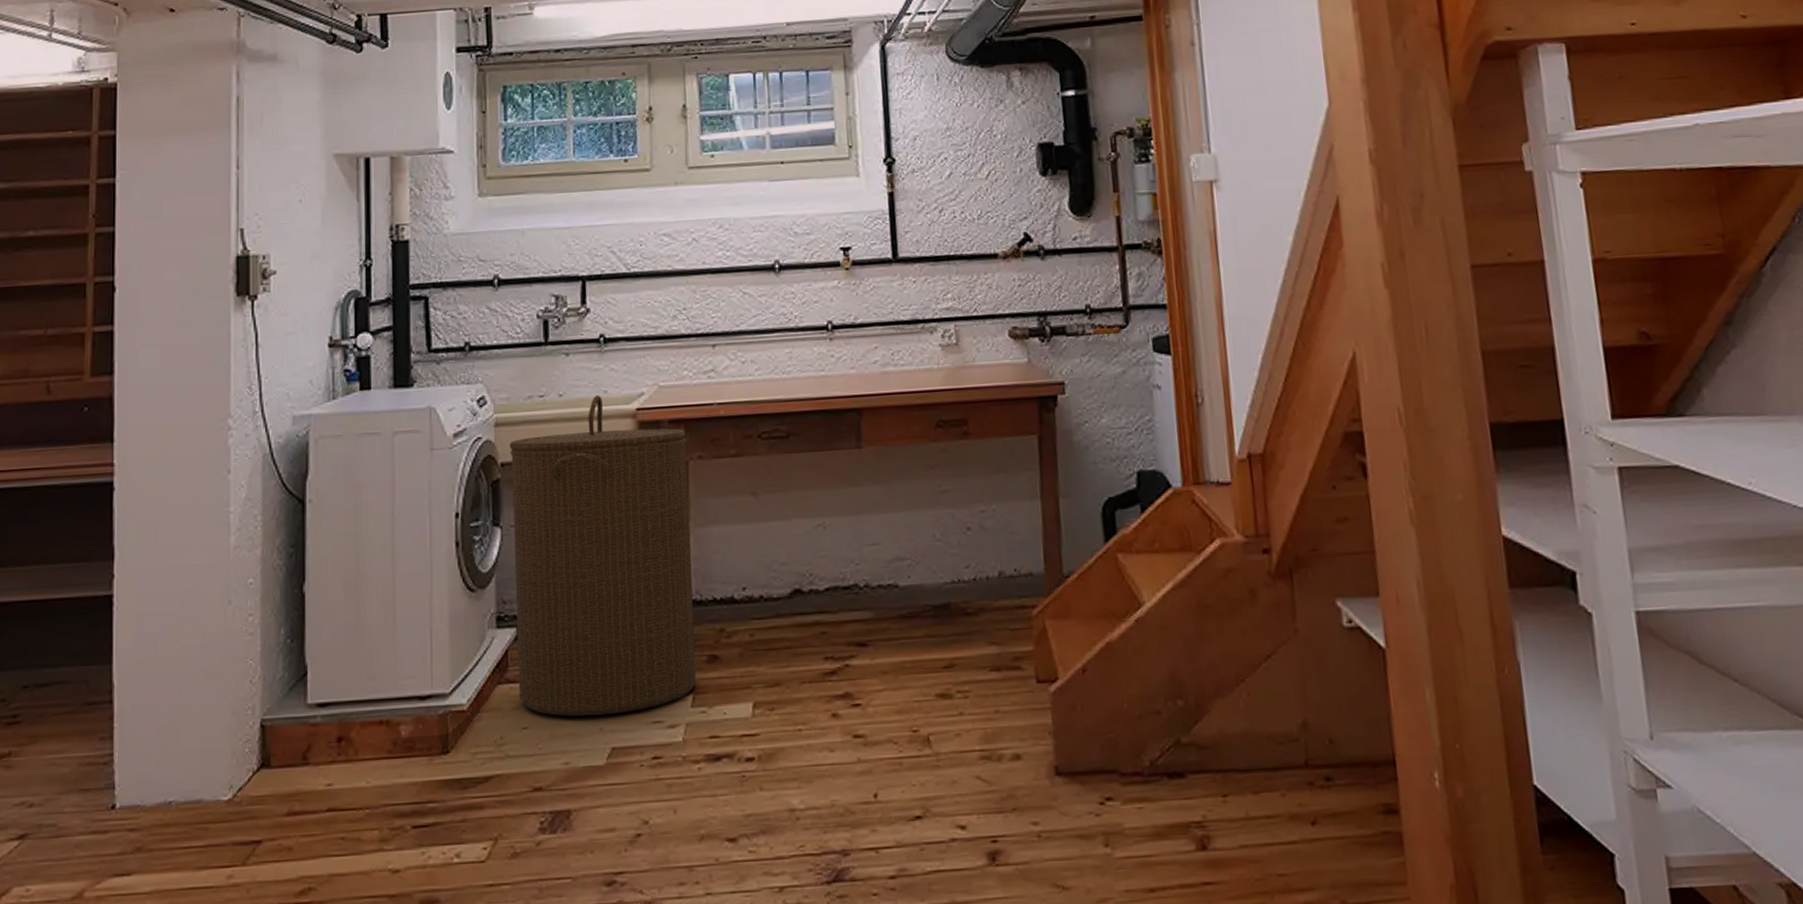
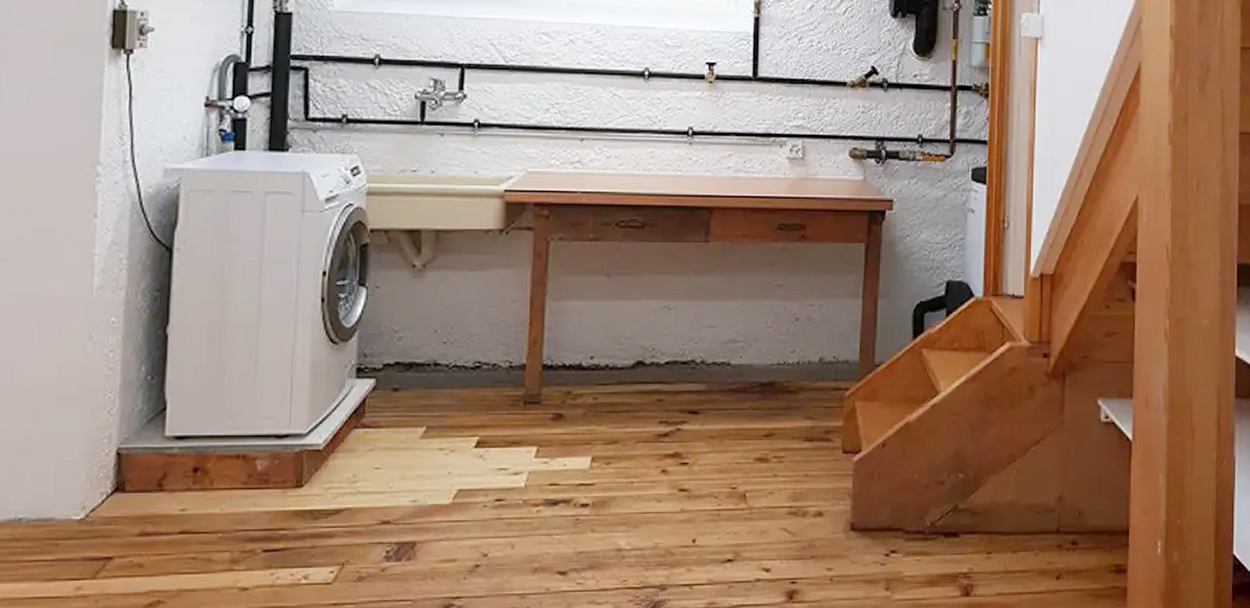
laundry hamper: present [509,394,697,717] -> none [374,174,550,460]

